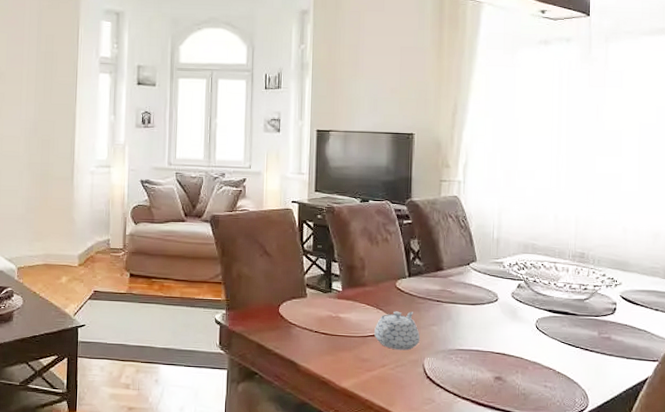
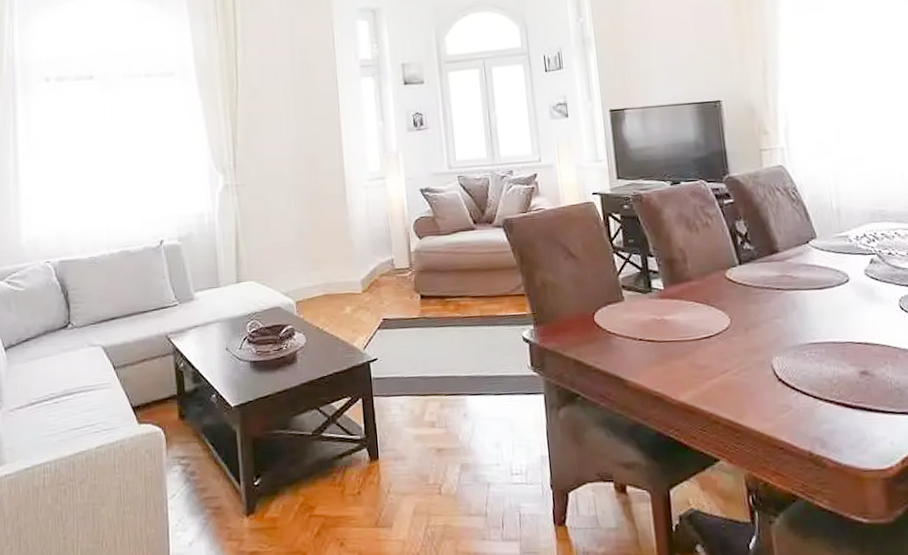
teapot: present [374,311,420,351] -> none [708,304,764,352]

